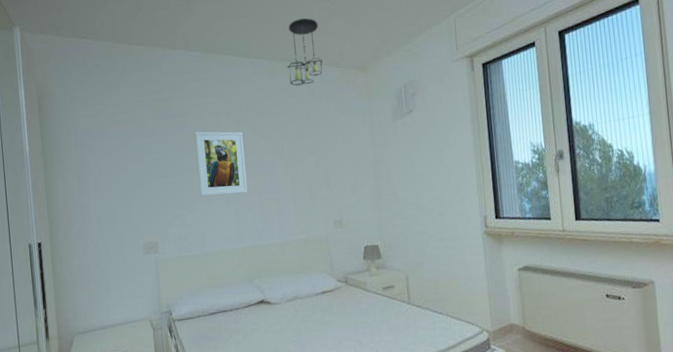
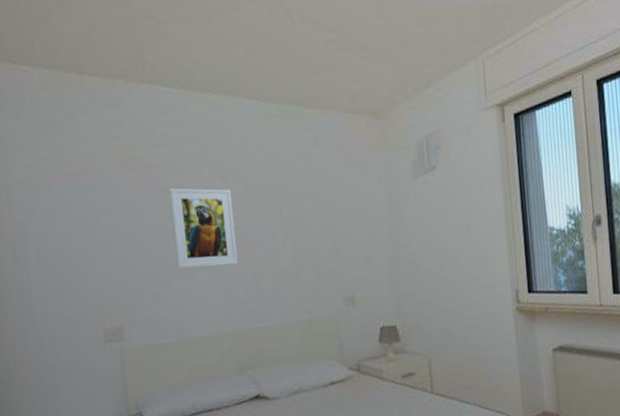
ceiling light fixture: present [287,18,323,86] -> none [285,50,330,134]

